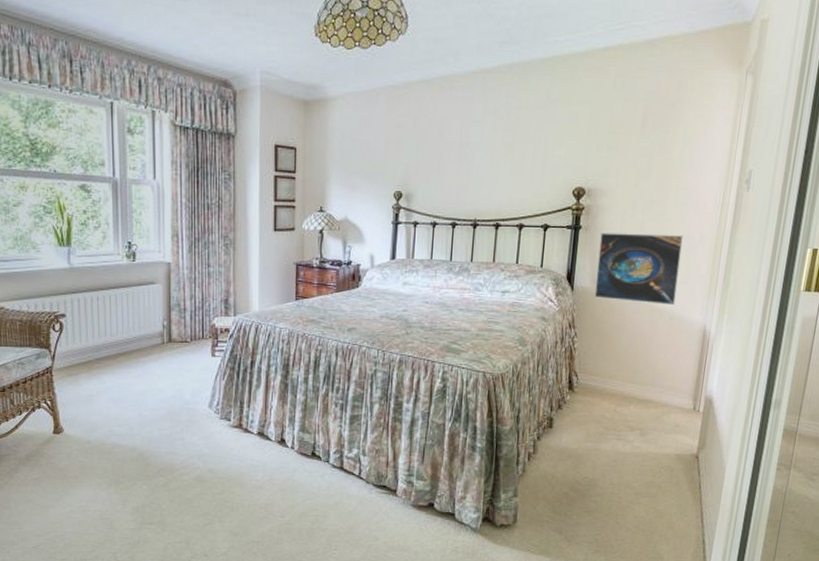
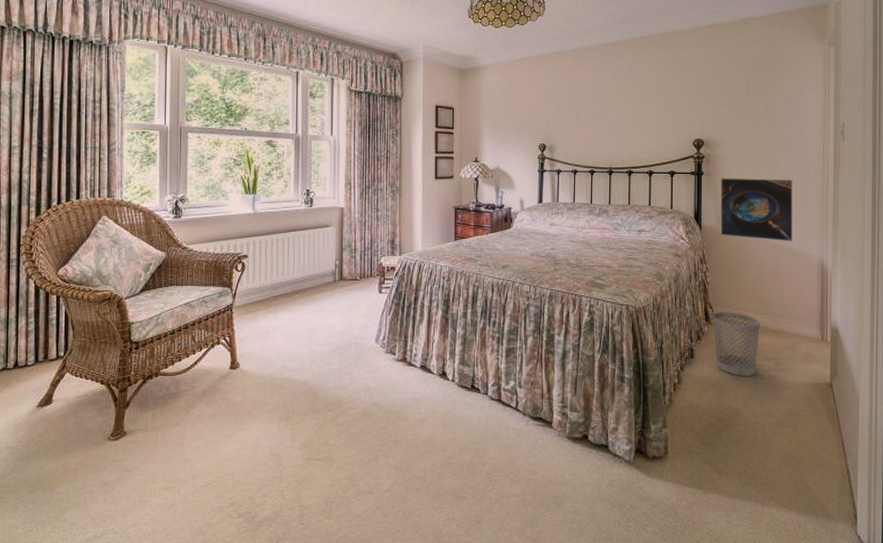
wastebasket: none [576,380,628,446] -> present [712,312,760,376]

